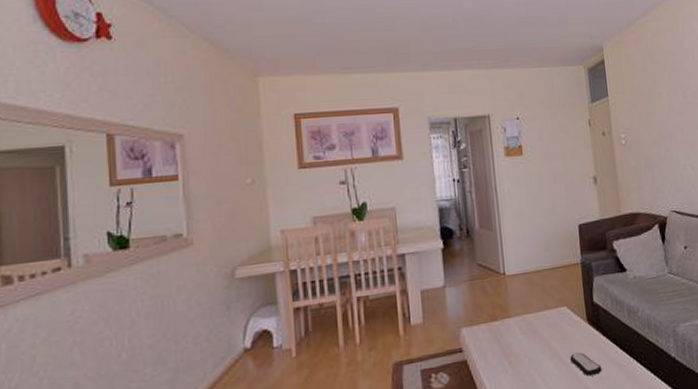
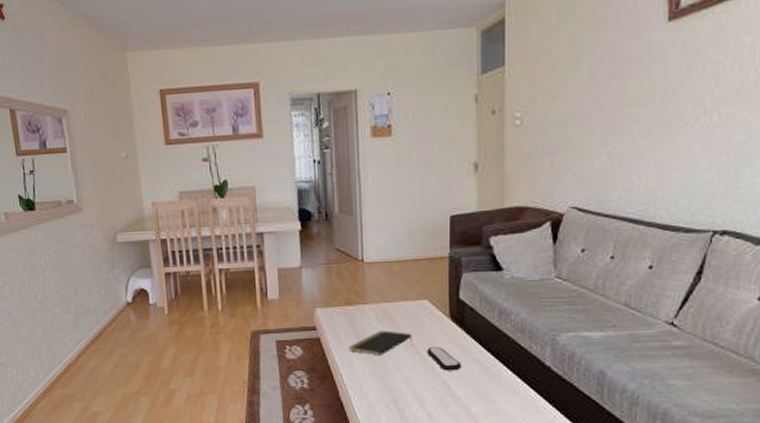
notepad: none [497,342,556,371] -> present [349,330,412,357]

